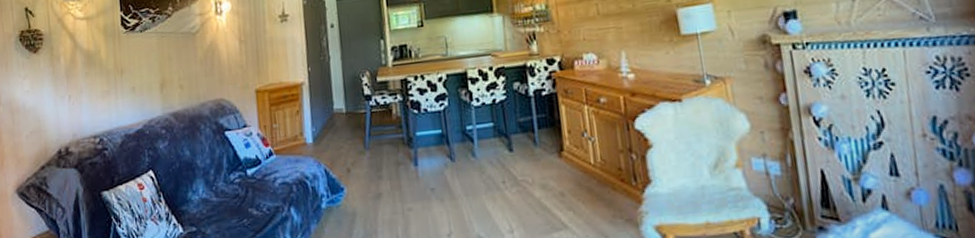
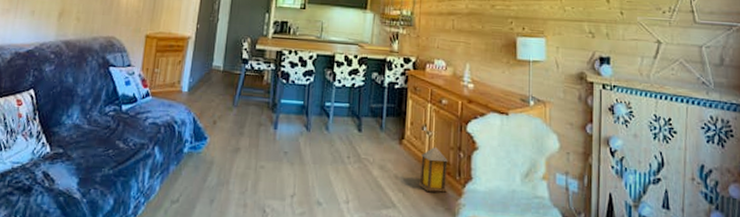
lantern: none [587,153,624,204] -> present [418,147,449,193]

